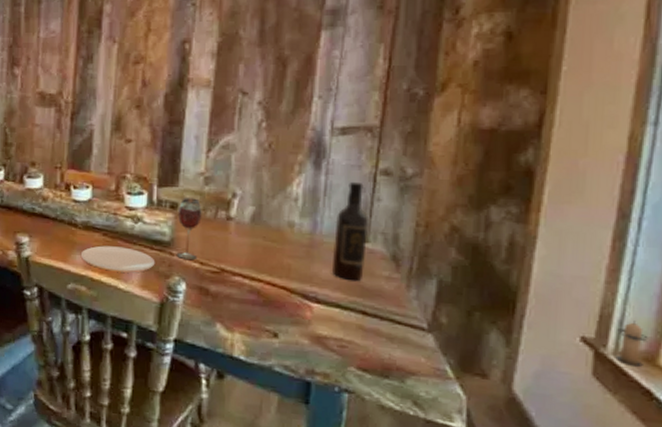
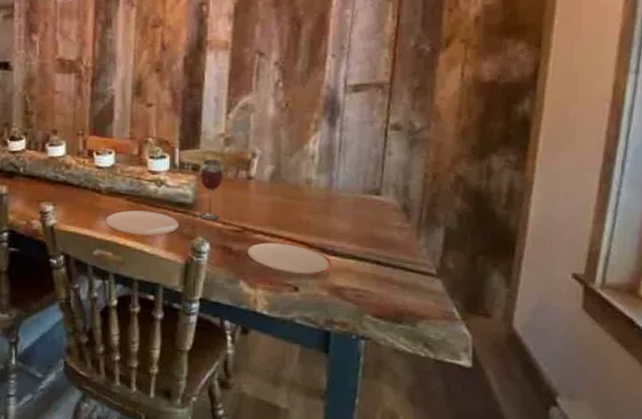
plate: none [225,285,312,321] -> present [247,242,329,274]
wine bottle: present [331,181,370,281] -> none [347,137,382,233]
candle: present [615,321,648,368] -> none [602,256,631,299]

